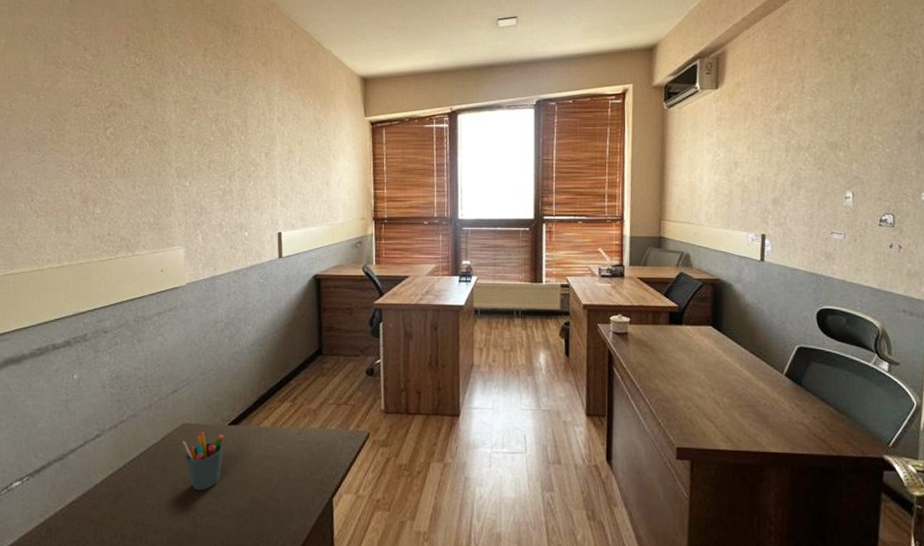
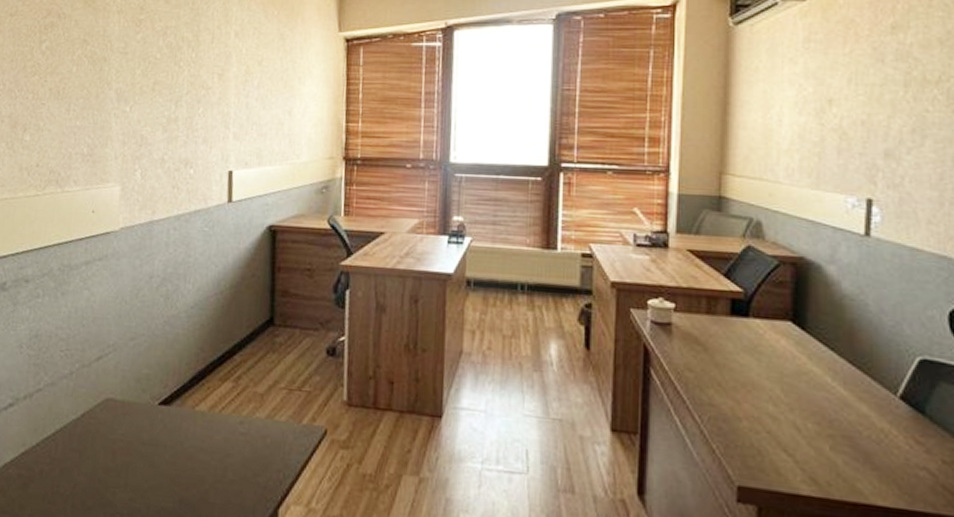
pen holder: present [182,431,224,491] -> none [104,409,153,484]

